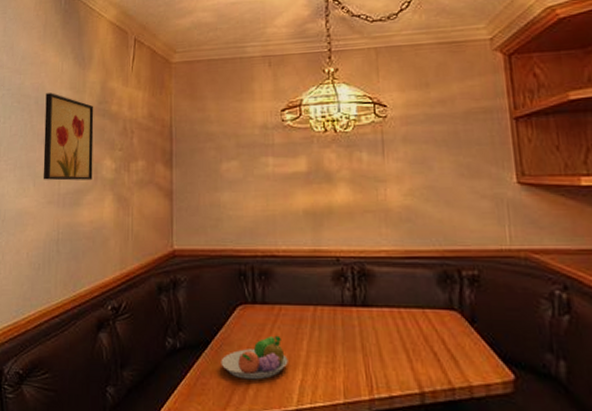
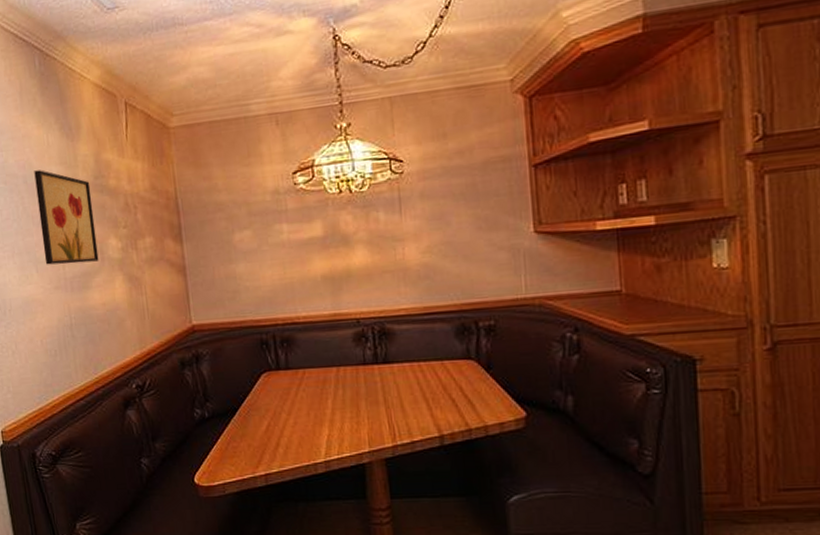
fruit bowl: present [221,335,288,380] -> none [249,397,315,440]

